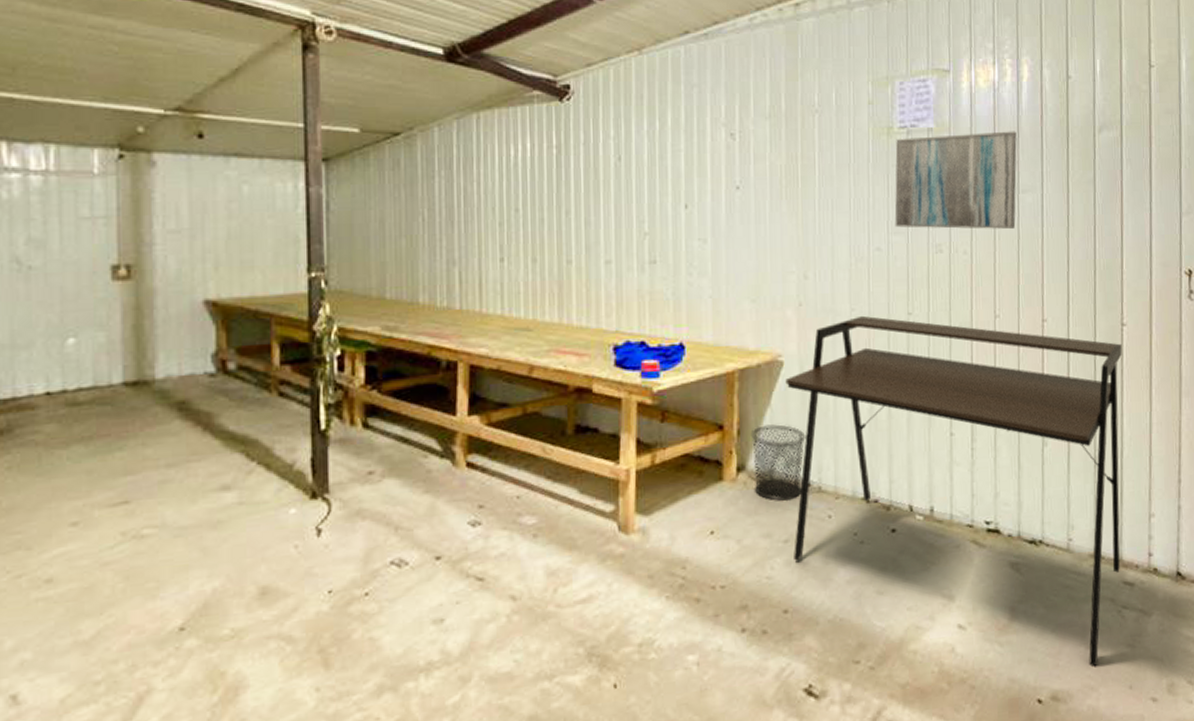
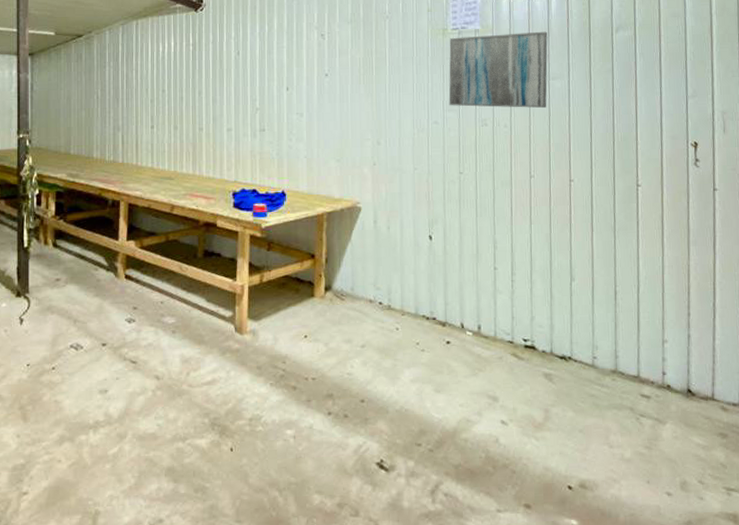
waste bin: present [750,424,806,502] -> none [335,255,379,316]
desk: present [785,315,1122,668] -> none [363,173,638,463]

